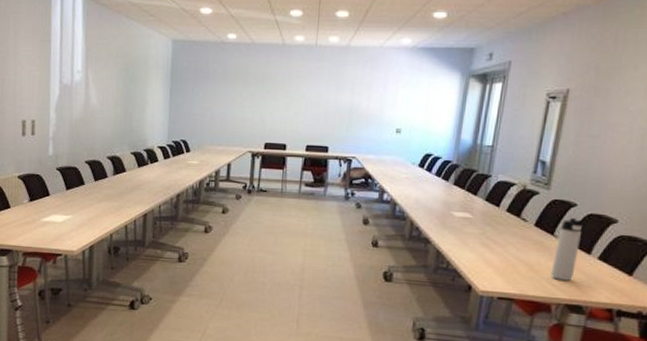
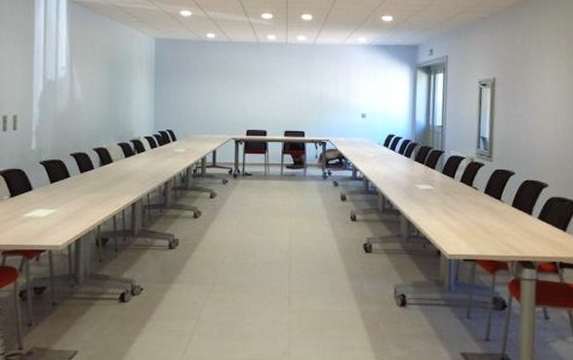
thermos bottle: present [550,217,585,281] -> none [503,184,524,240]

